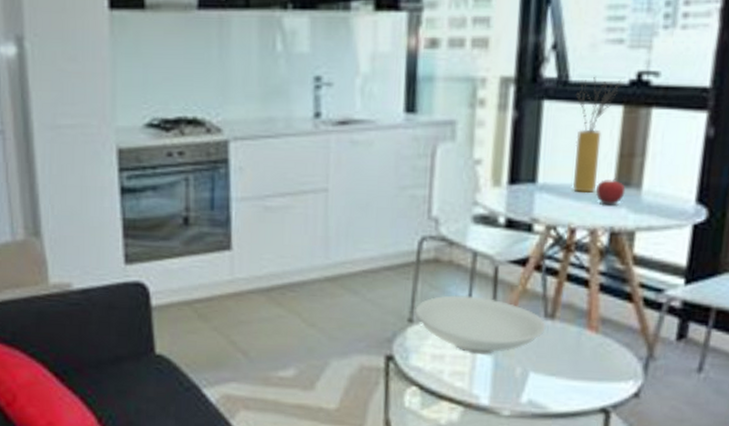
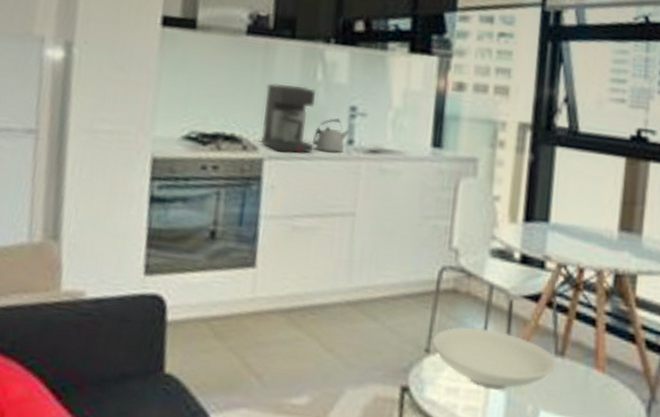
coffee maker: none [223,59,280,132] -> present [260,83,316,153]
kettle: none [277,90,317,128] -> present [312,117,351,153]
vase: present [573,76,621,194] -> none [582,129,623,236]
fruit: present [596,177,626,205] -> none [602,222,628,248]

